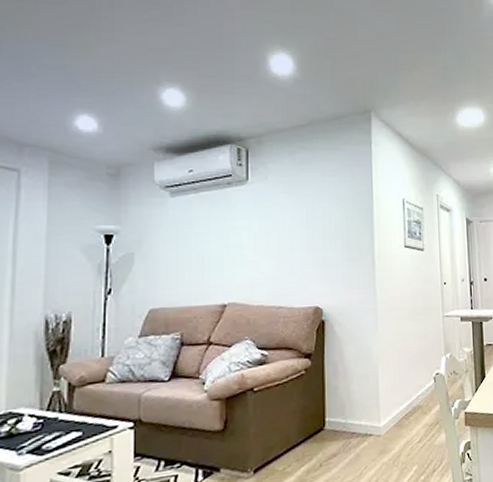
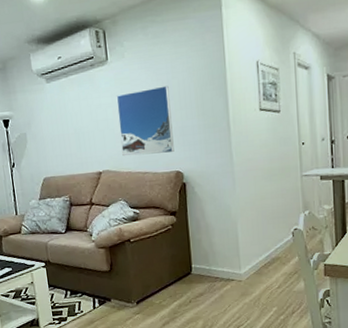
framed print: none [253,213,315,288] -> present [116,85,174,157]

